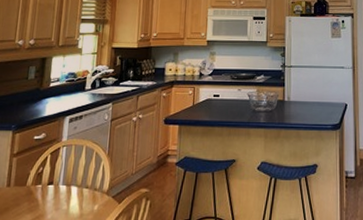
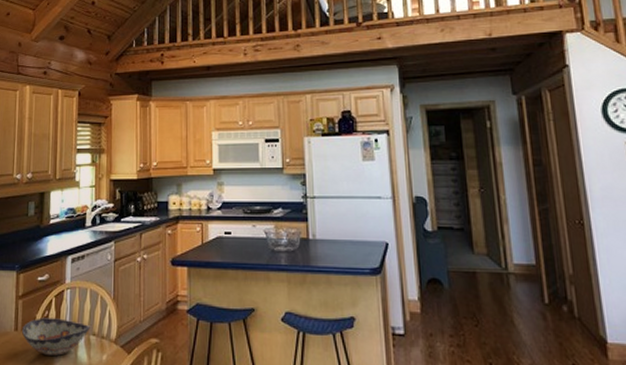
decorative bowl: none [14,173,84,208] -> present [21,317,90,356]

